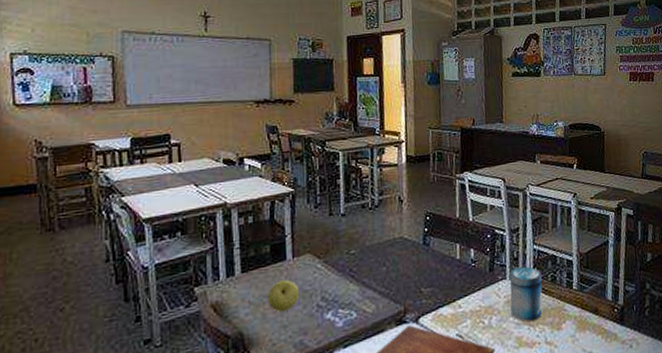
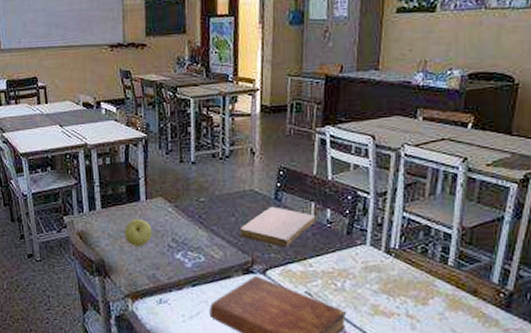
notebook: none [391,251,462,293] -> present [239,206,316,248]
beverage can: present [509,266,543,322] -> none [368,233,411,292]

